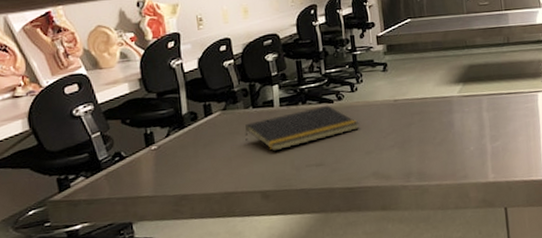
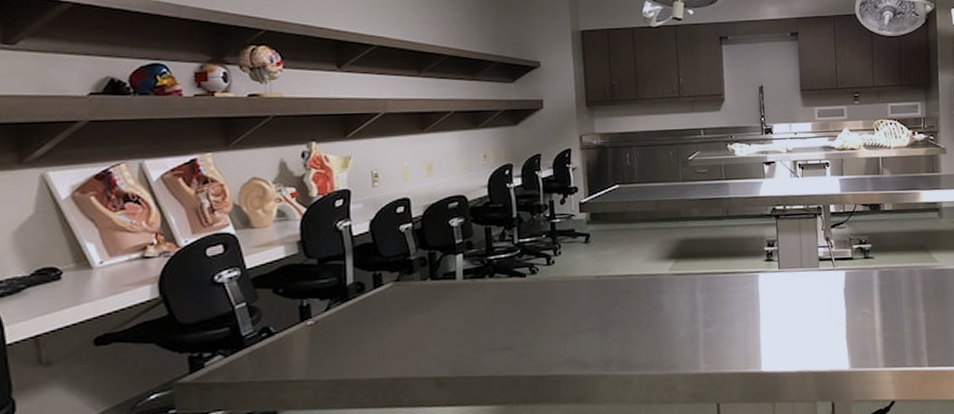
notepad: present [245,105,360,152] -> none [420,279,555,332]

